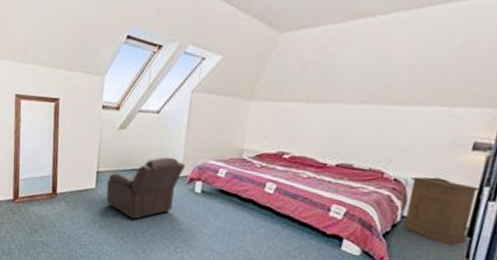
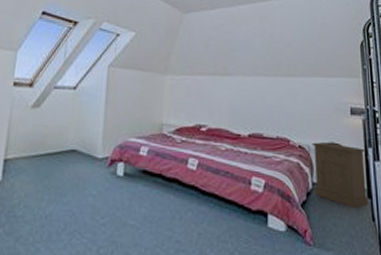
chair: present [106,156,185,220] -> none [14,136,105,218]

